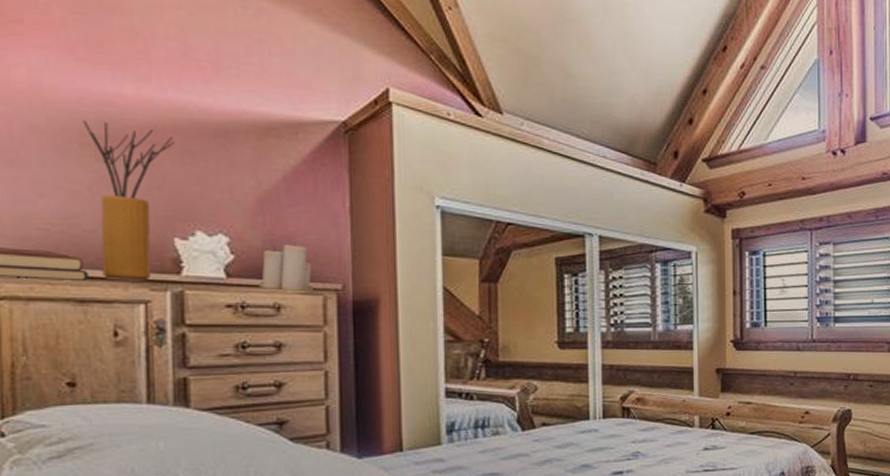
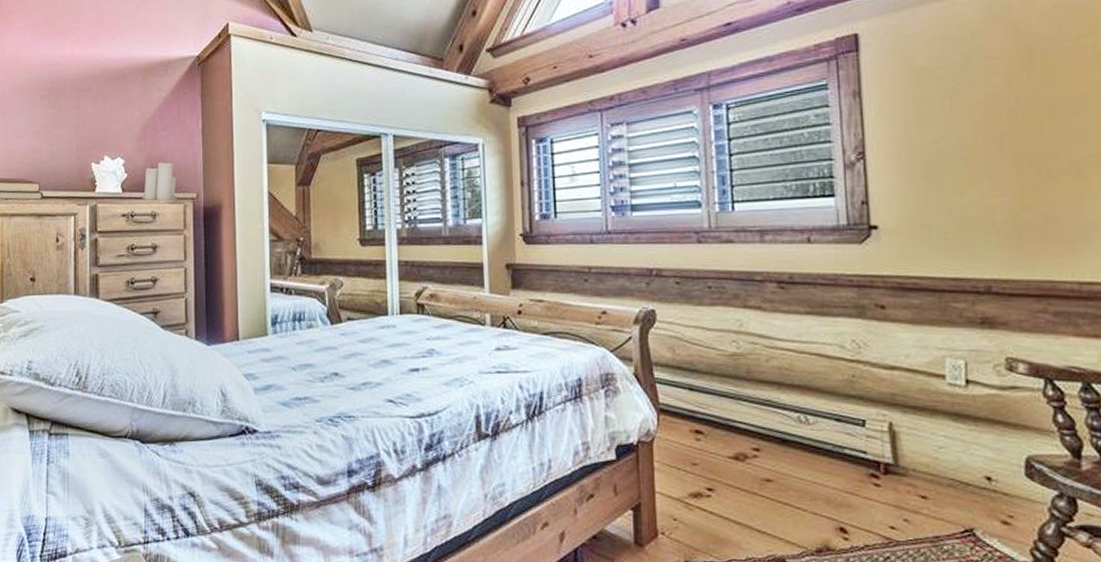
vase: present [83,120,176,281] -> none [42,78,93,199]

